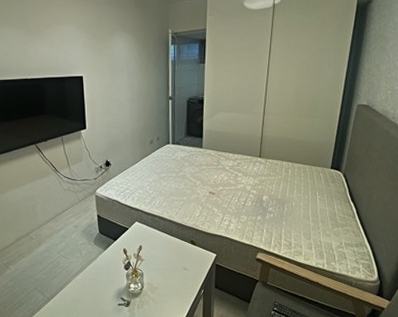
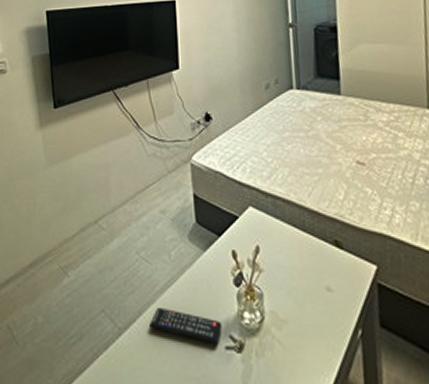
remote control: none [68,284,116,303] -> present [149,307,222,345]

